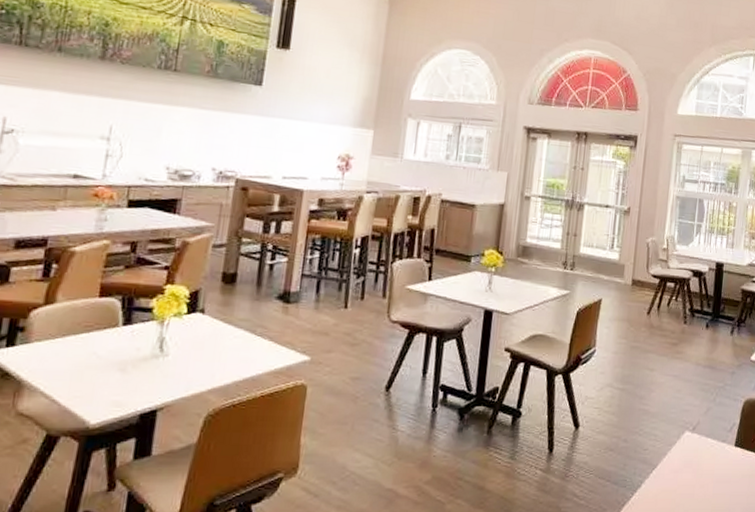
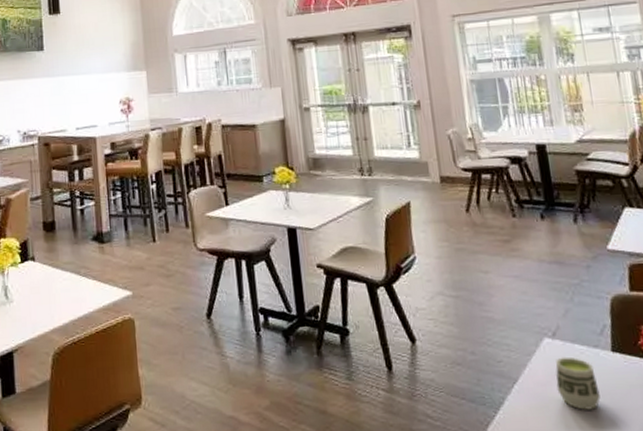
cup: none [686,448,718,495] -> present [555,357,600,410]

